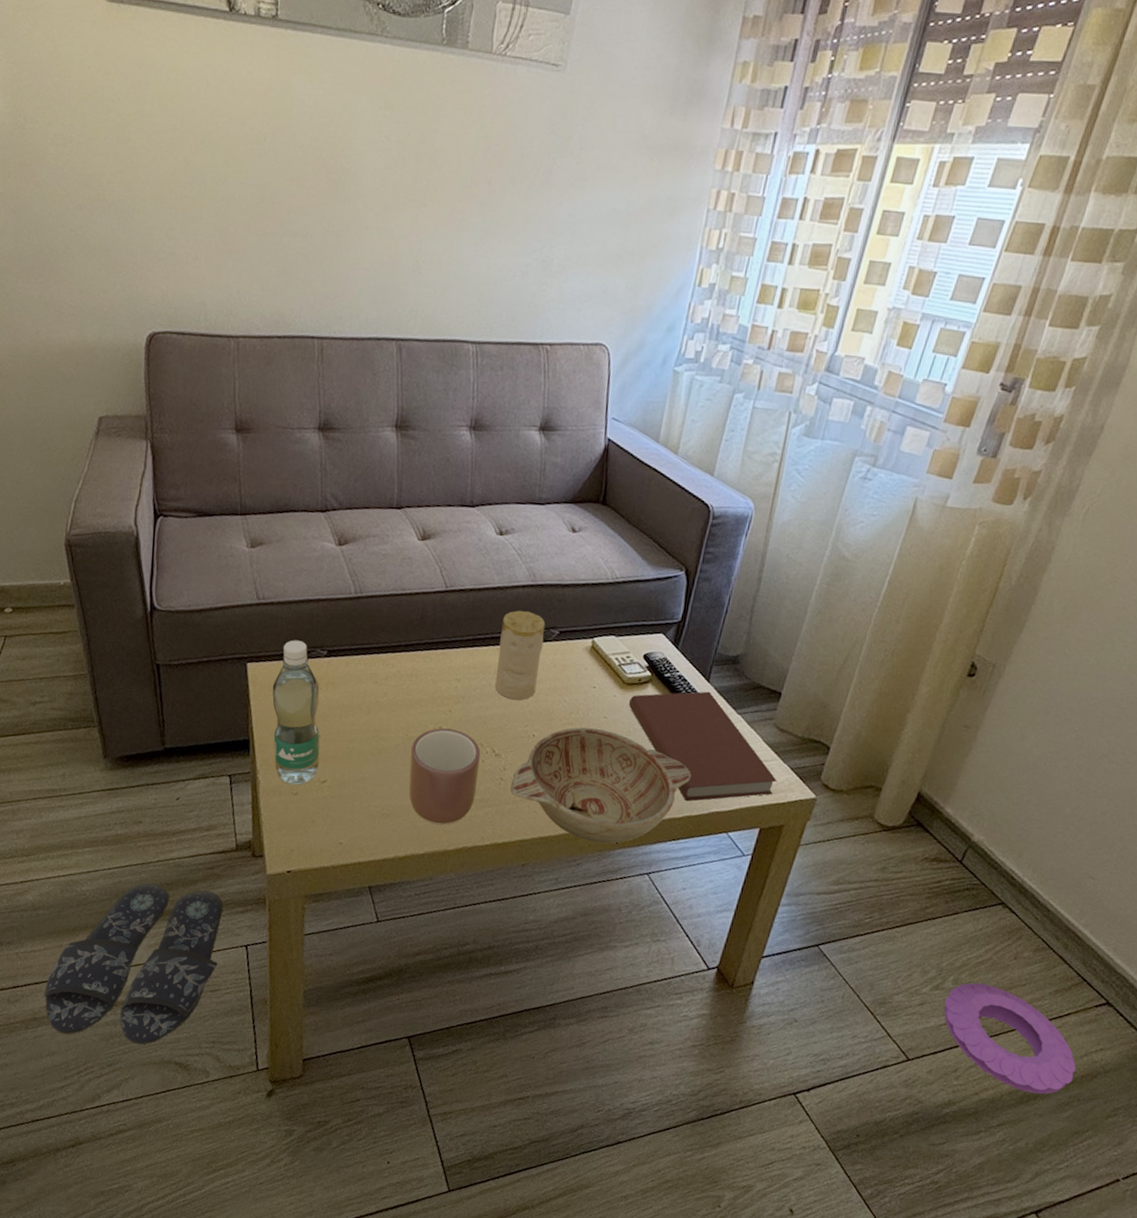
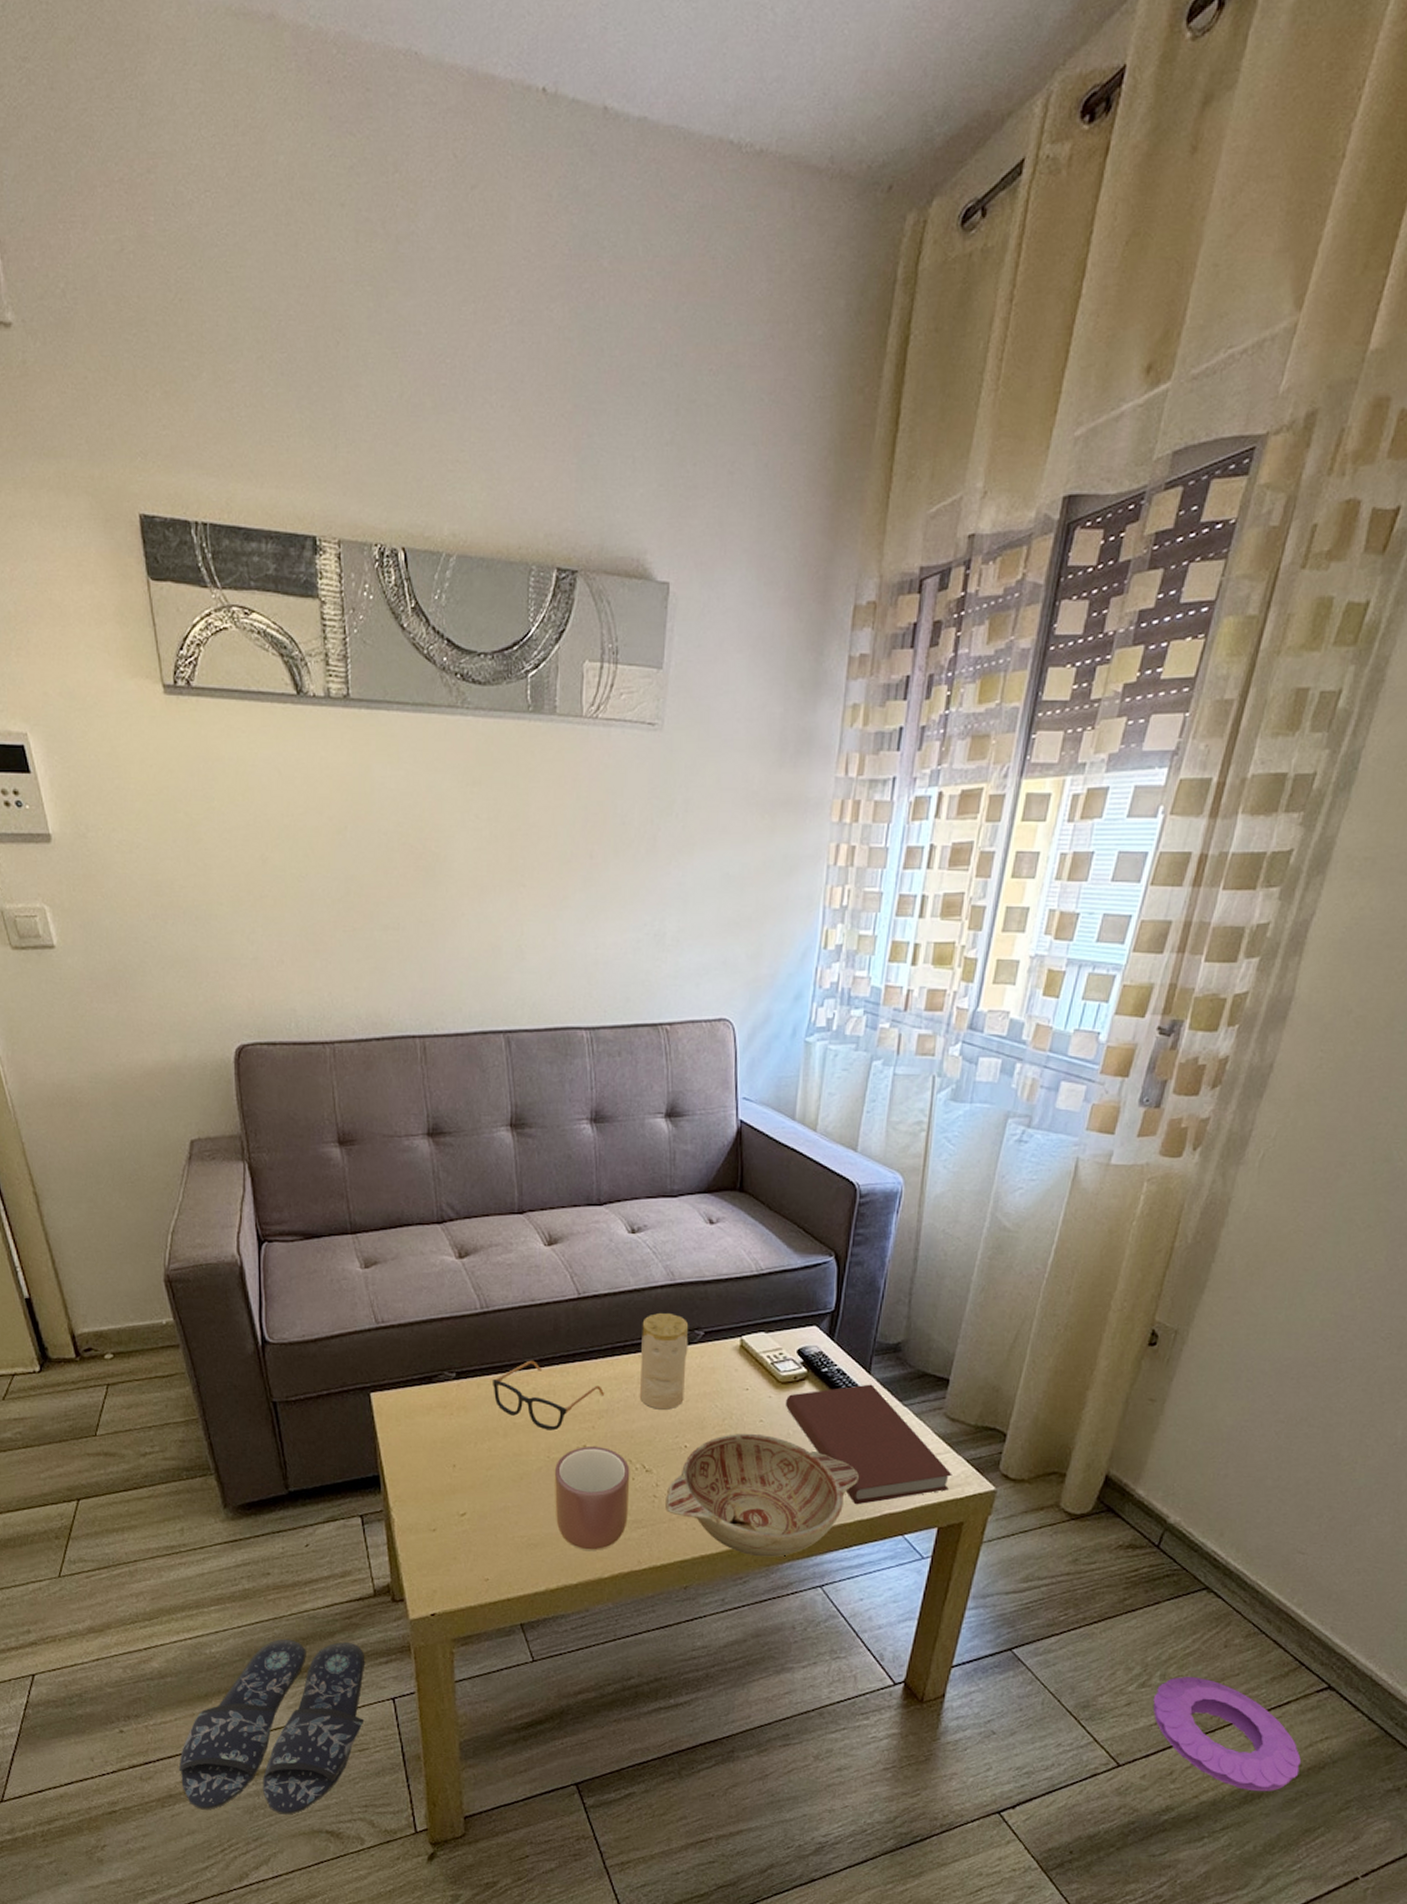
bottle: present [272,640,320,785] -> none [399,1364,456,1520]
eyeglasses: none [360,644,464,711] -> present [493,1360,605,1431]

